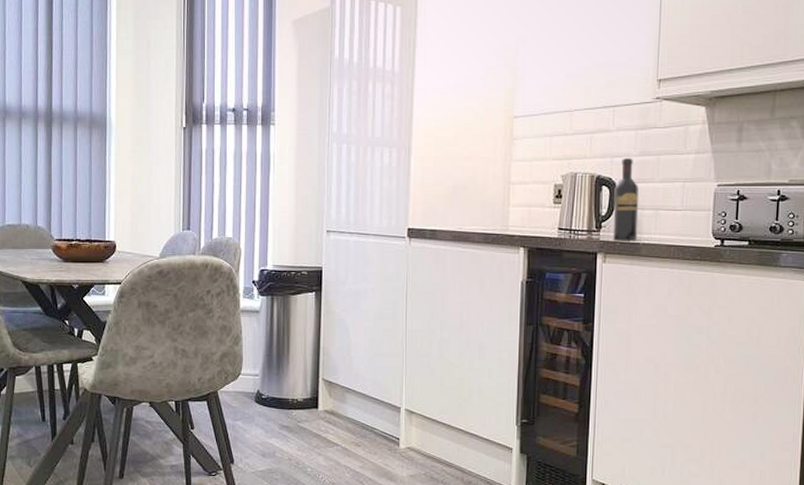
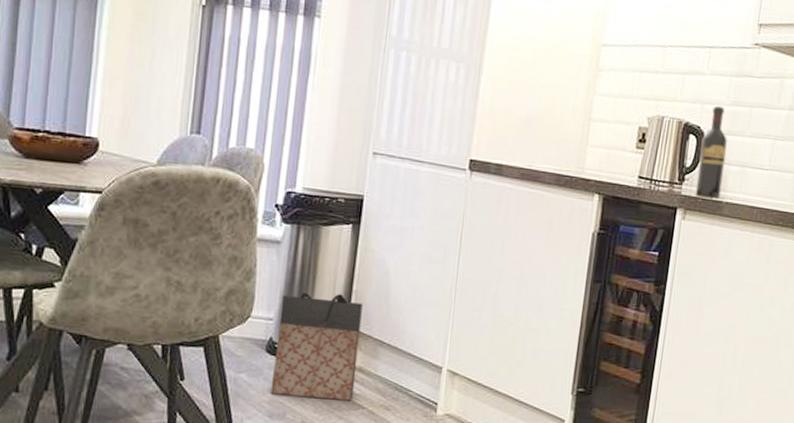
bag: none [262,351,329,440] -> present [270,292,363,401]

